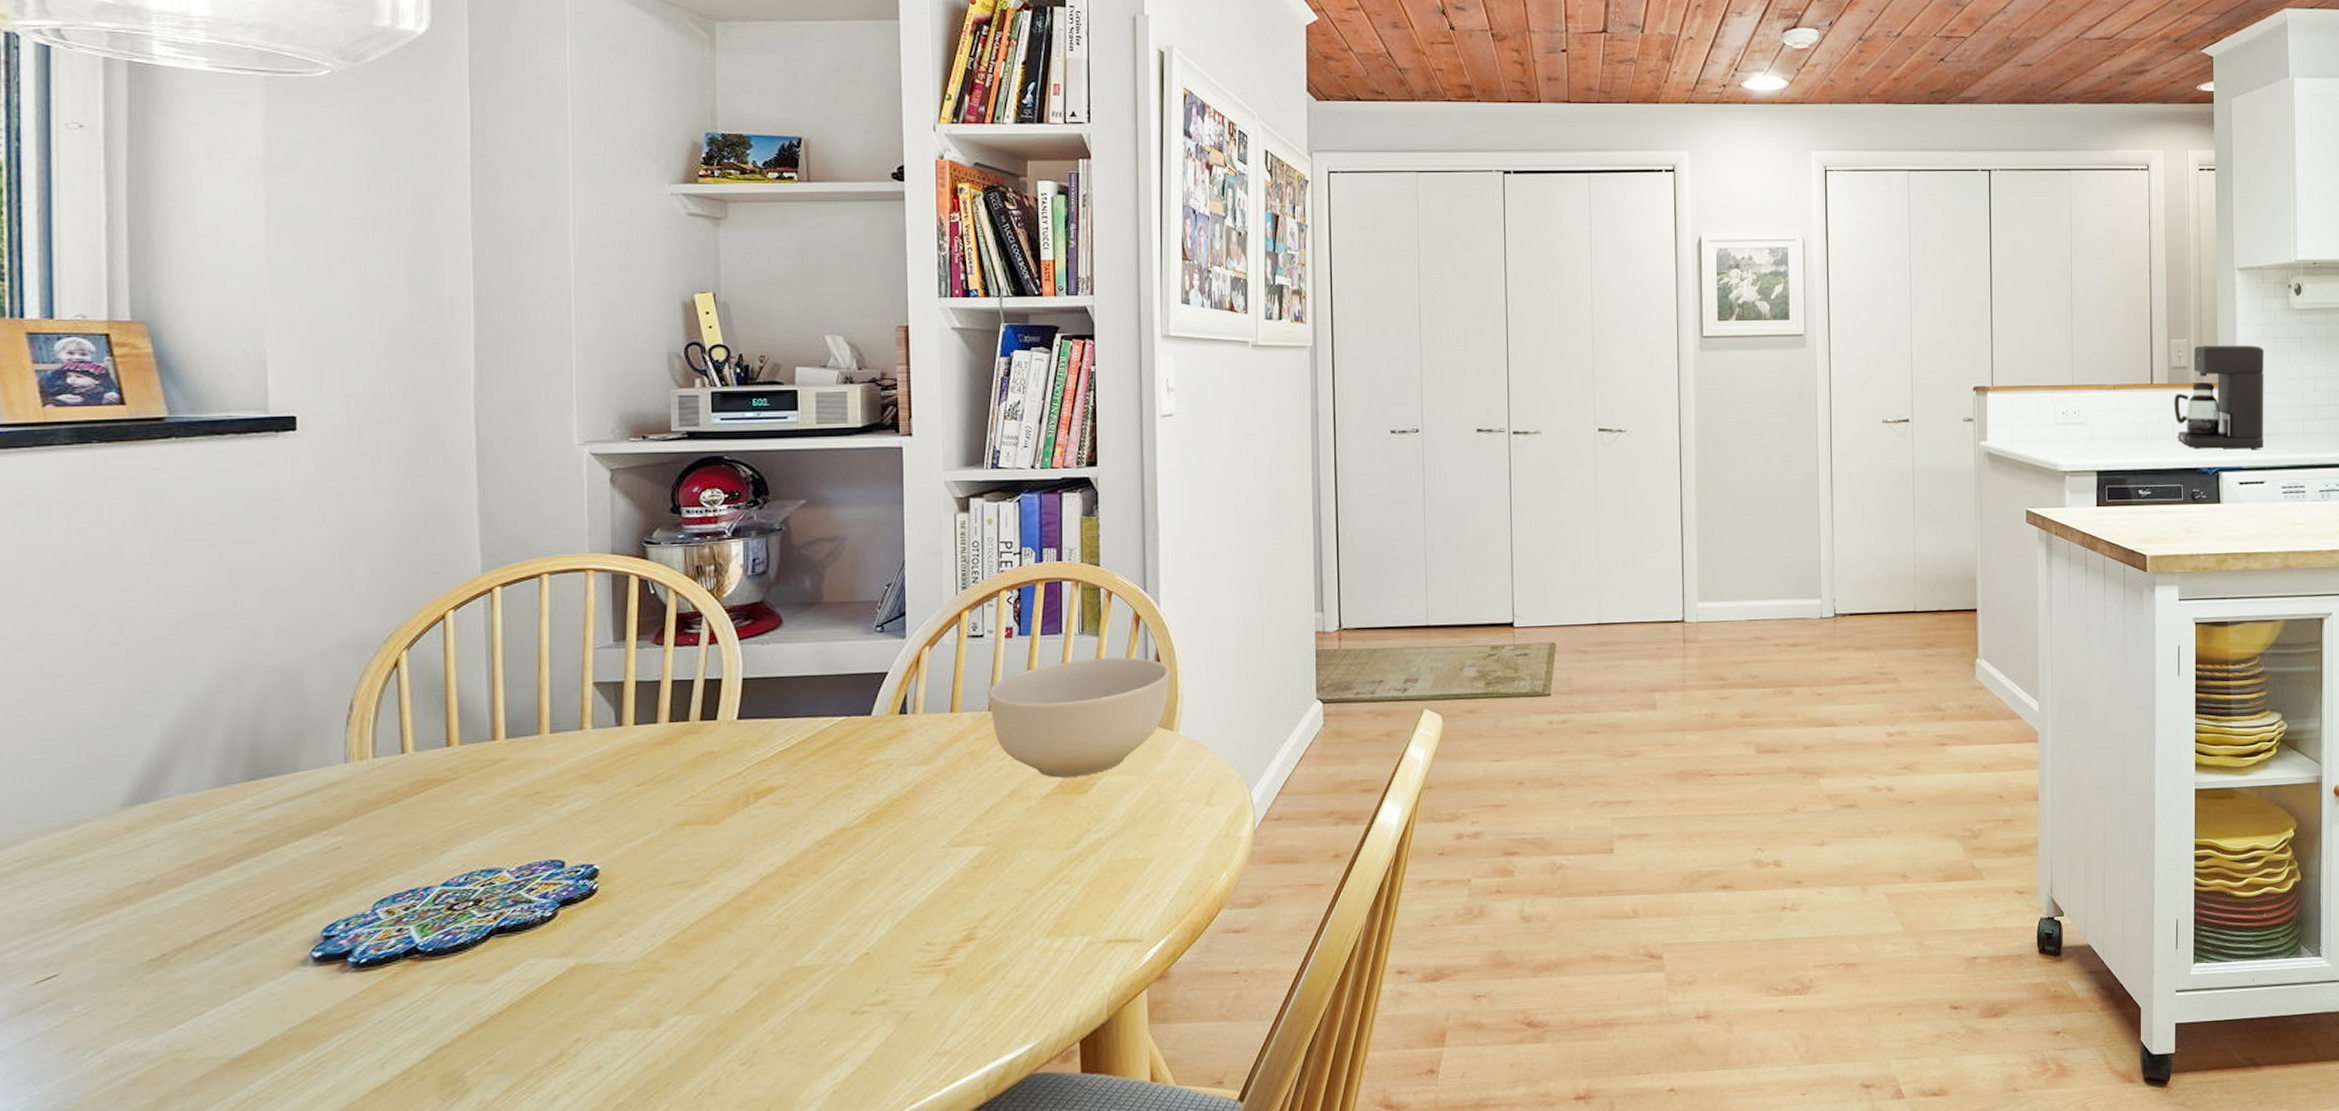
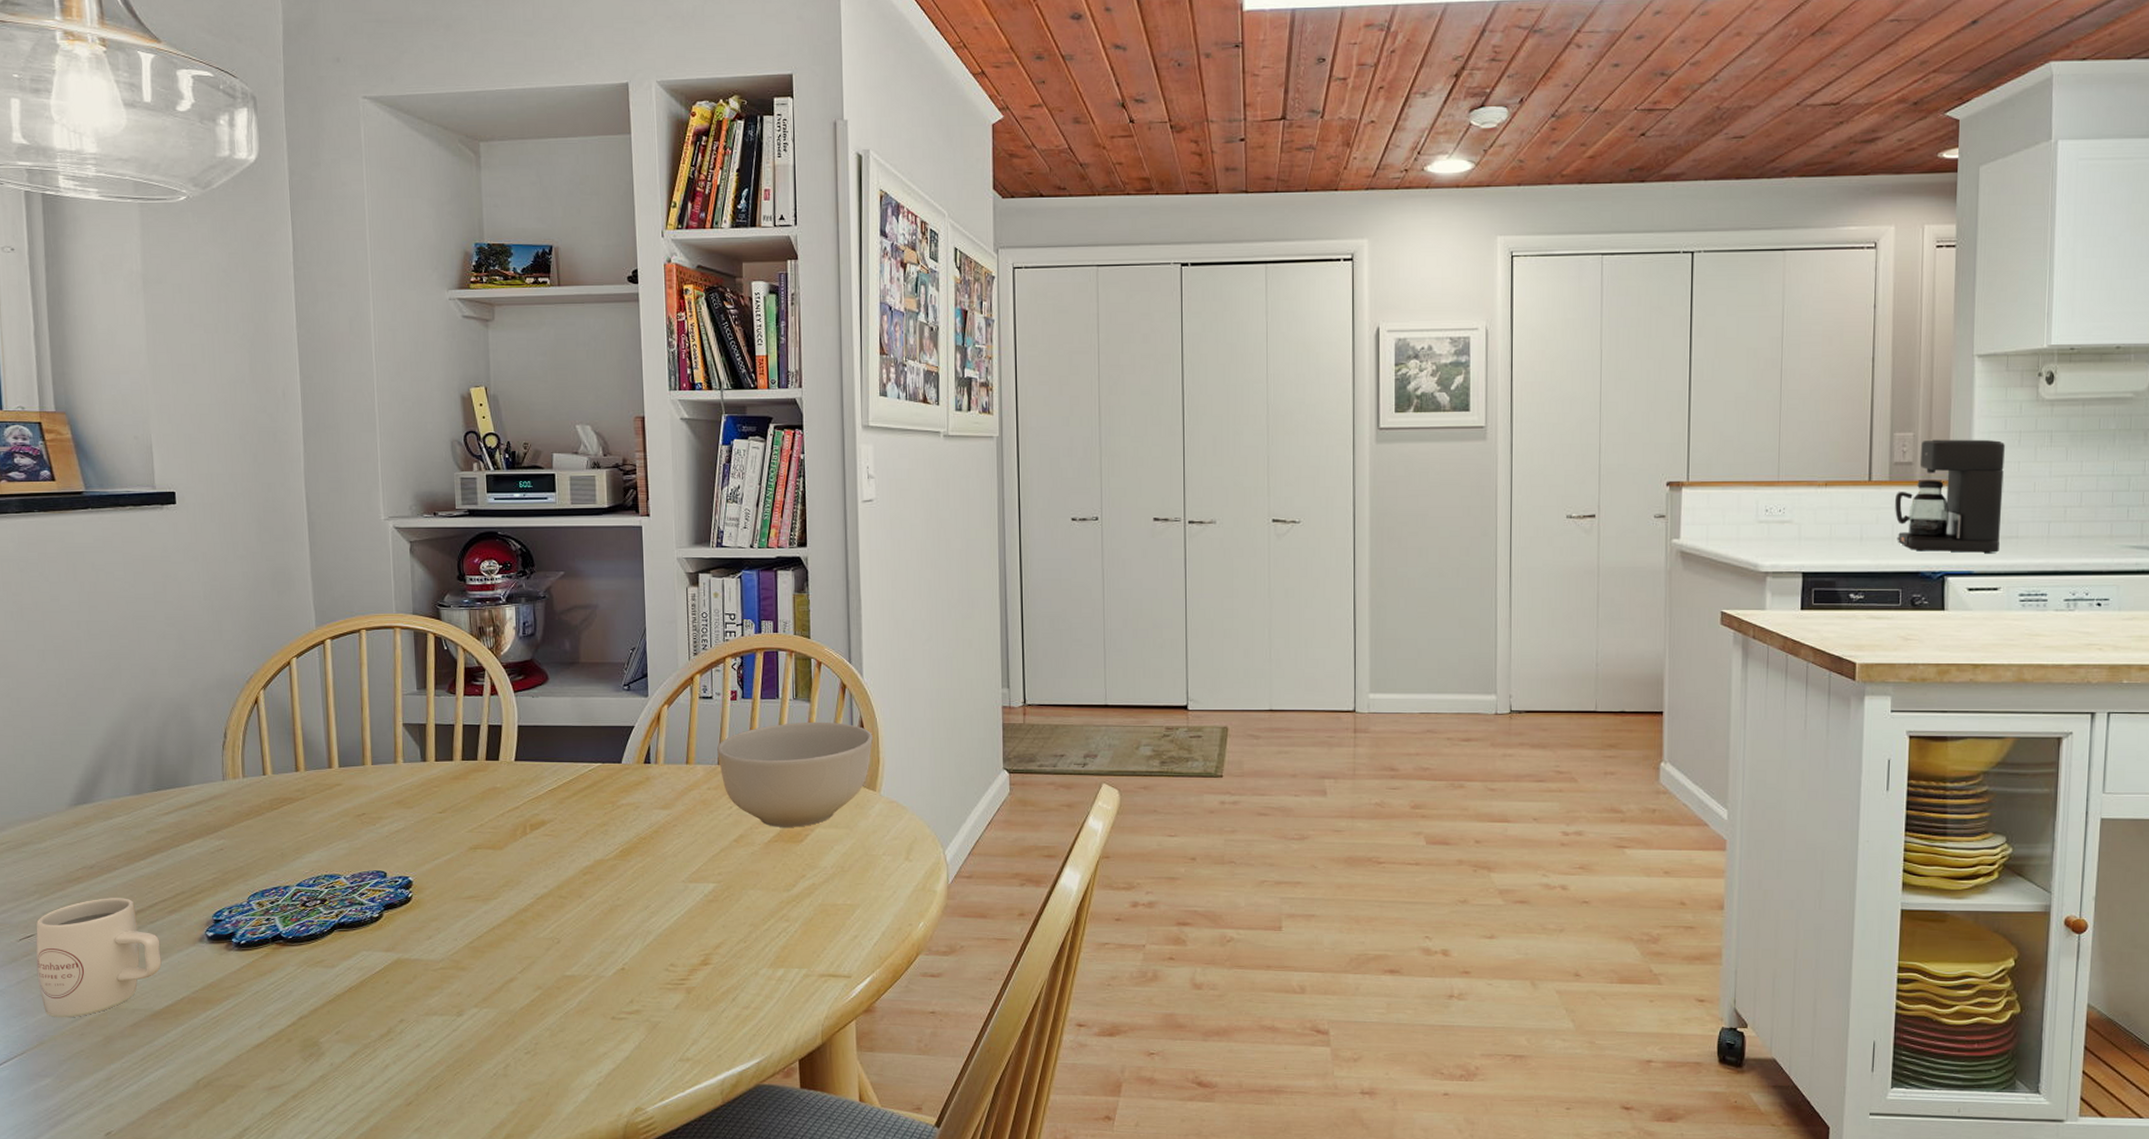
mug: none [58,918,245,1080] -> present [35,898,162,1018]

